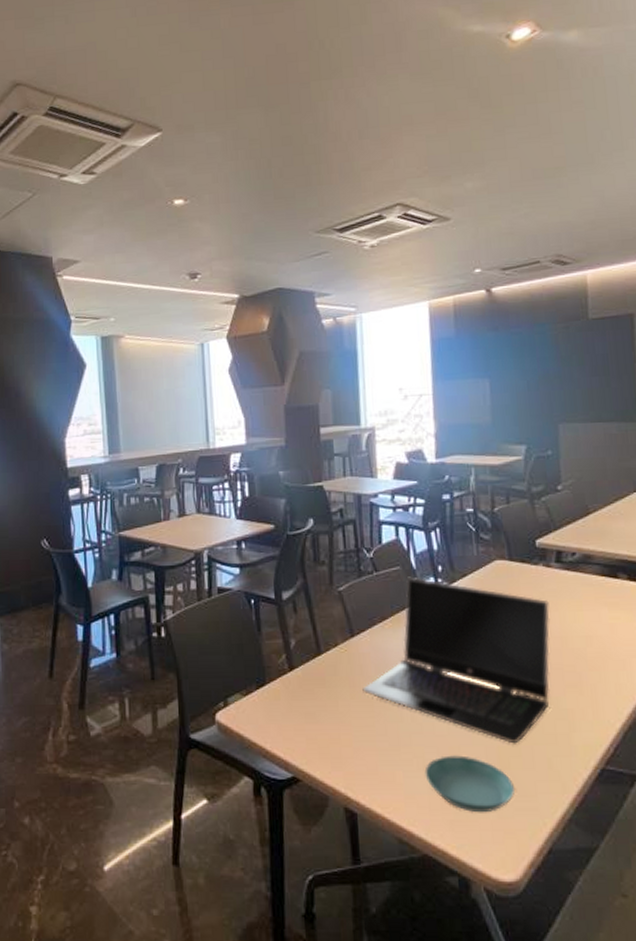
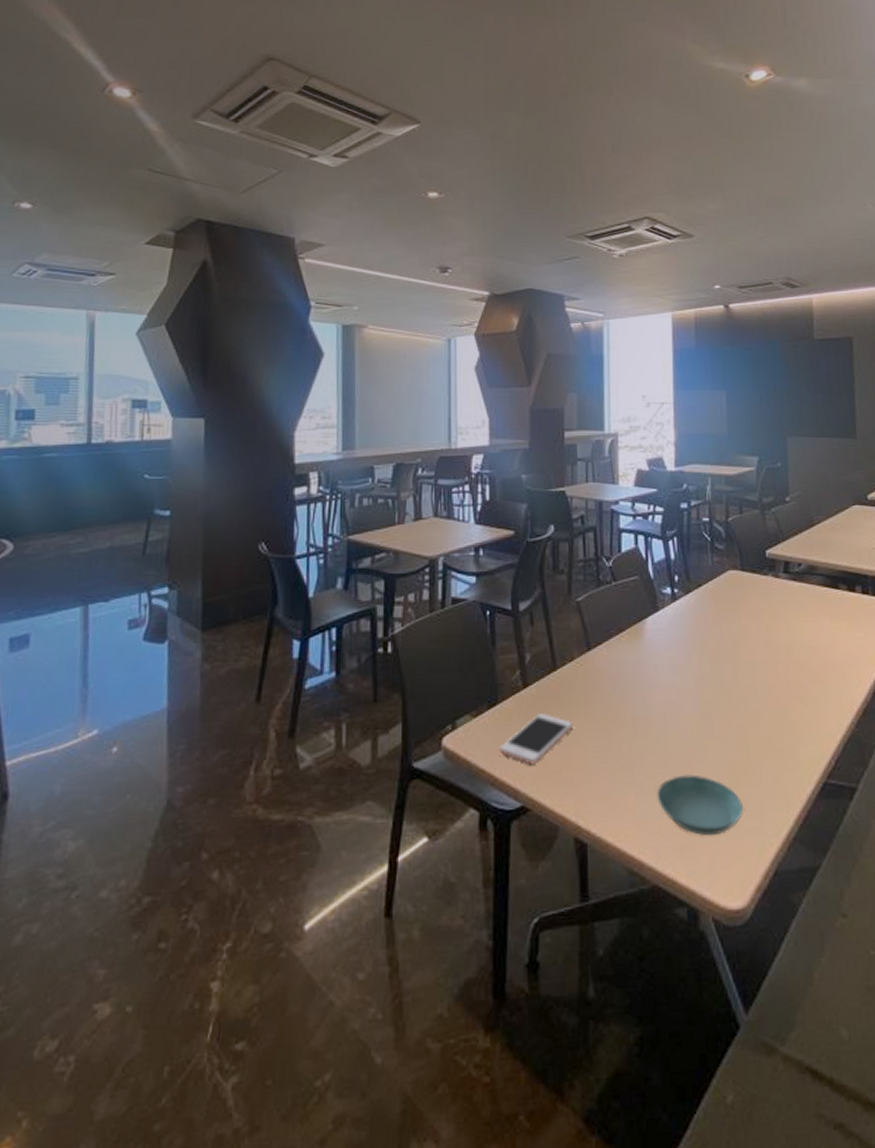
cell phone: none [269,694,339,740] -> present [499,714,573,765]
laptop computer: present [362,576,550,744] -> none [597,586,778,760]

